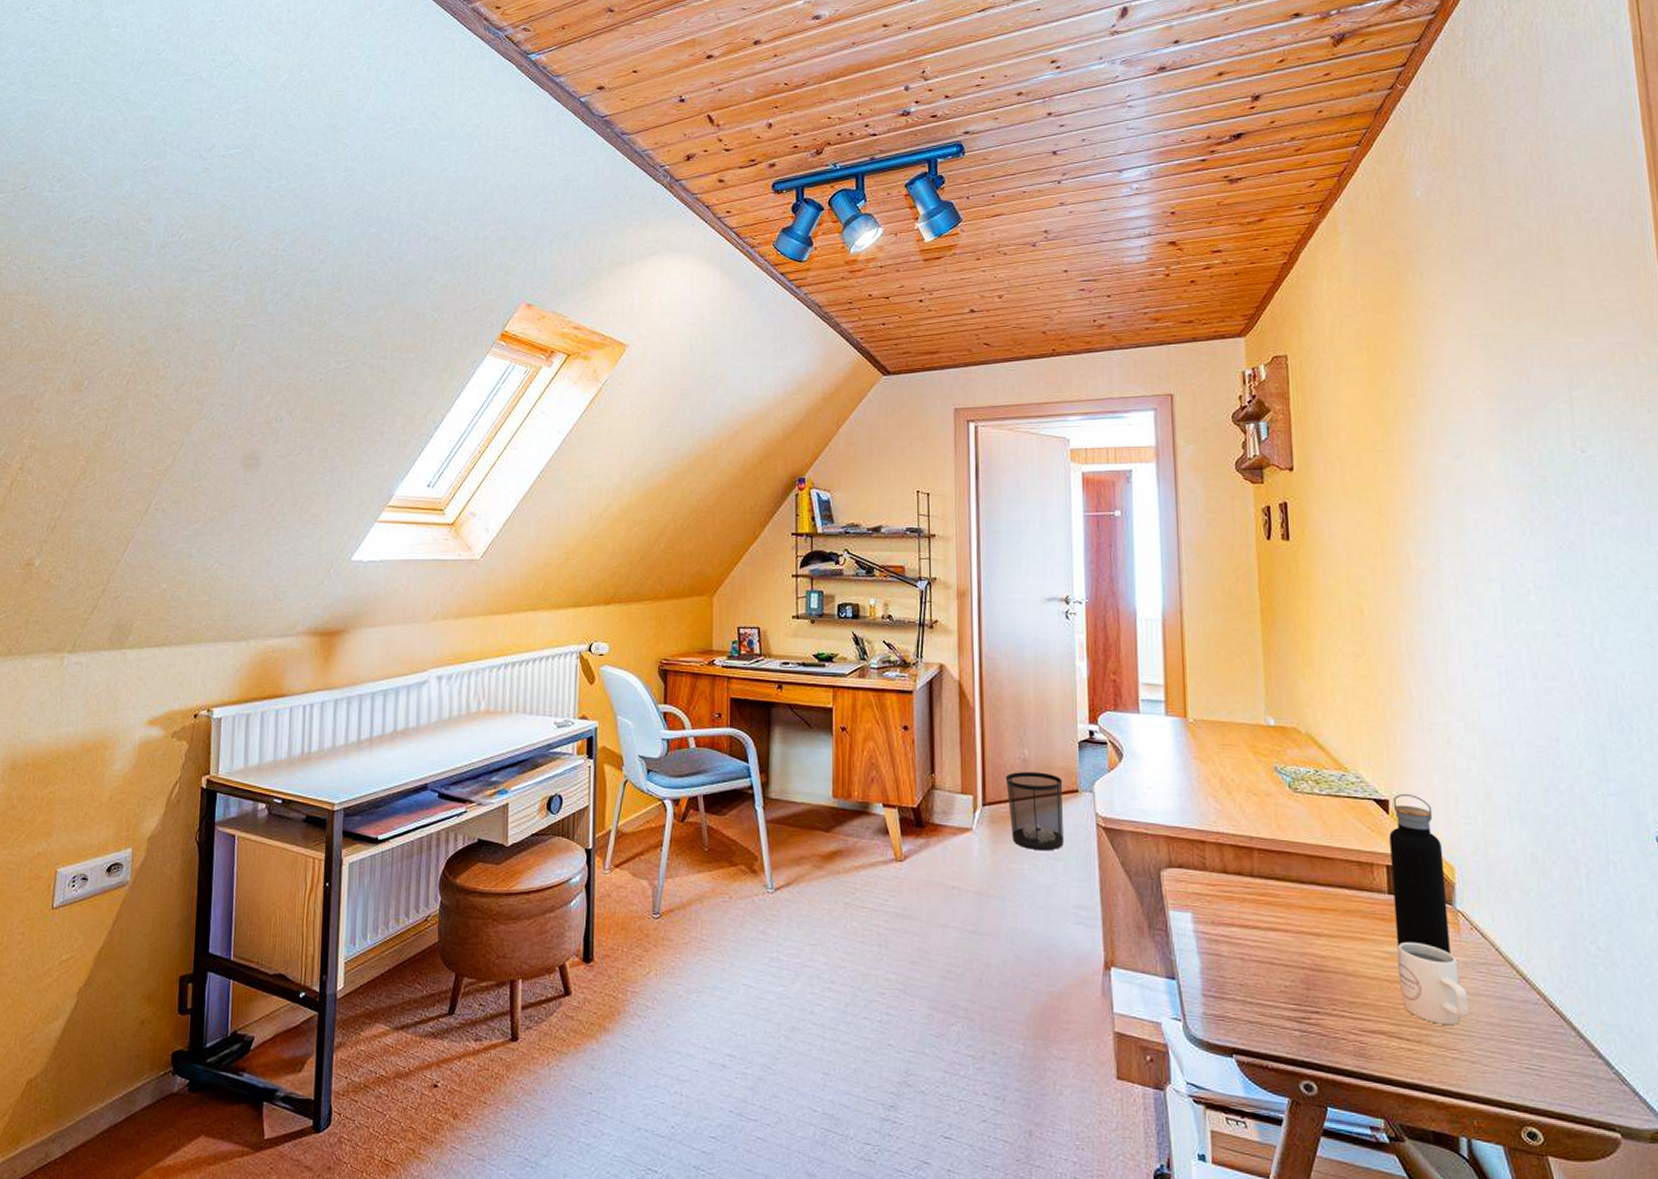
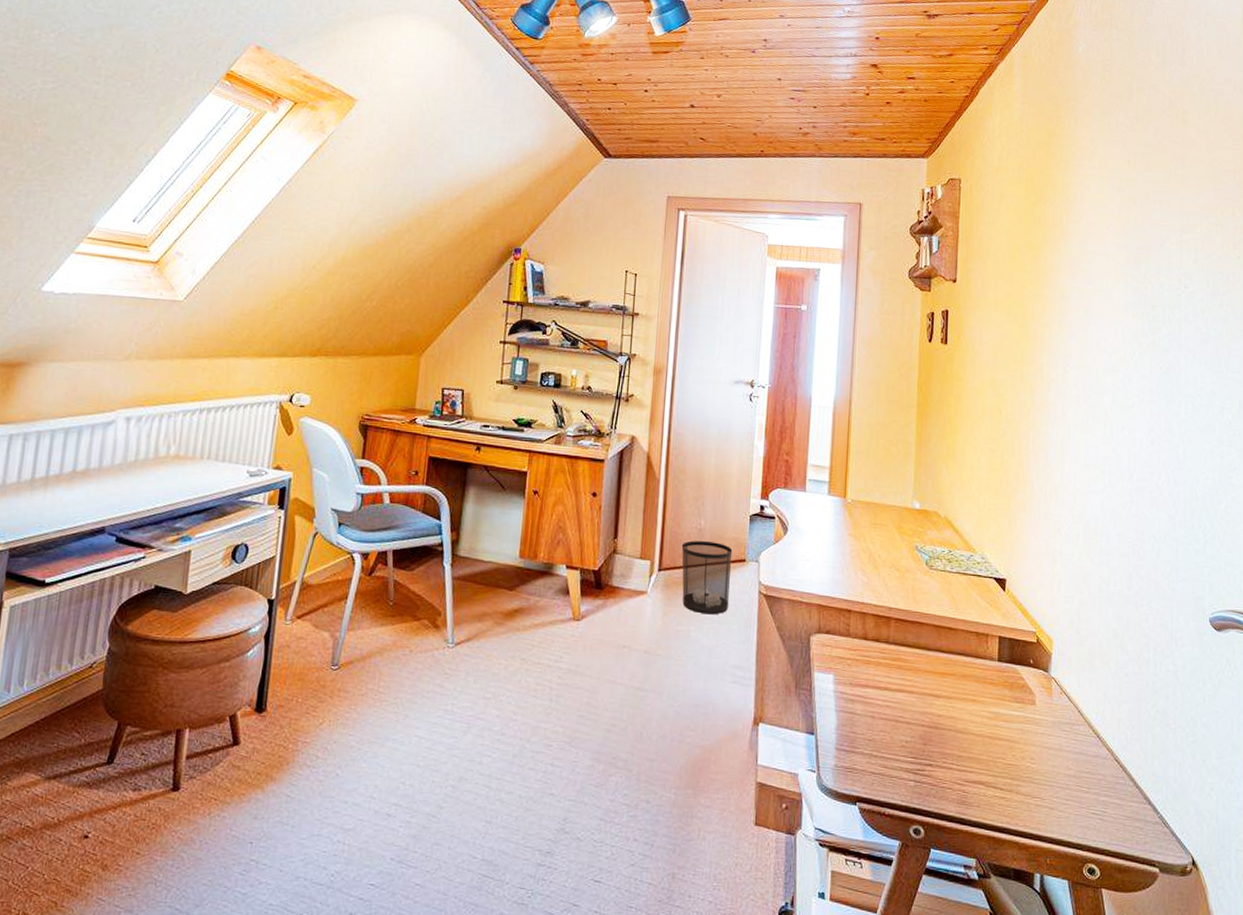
water bottle: present [1389,793,1451,954] -> none [1001,573,1045,715]
mug: present [1397,941,1469,1025] -> none [999,703,1053,776]

